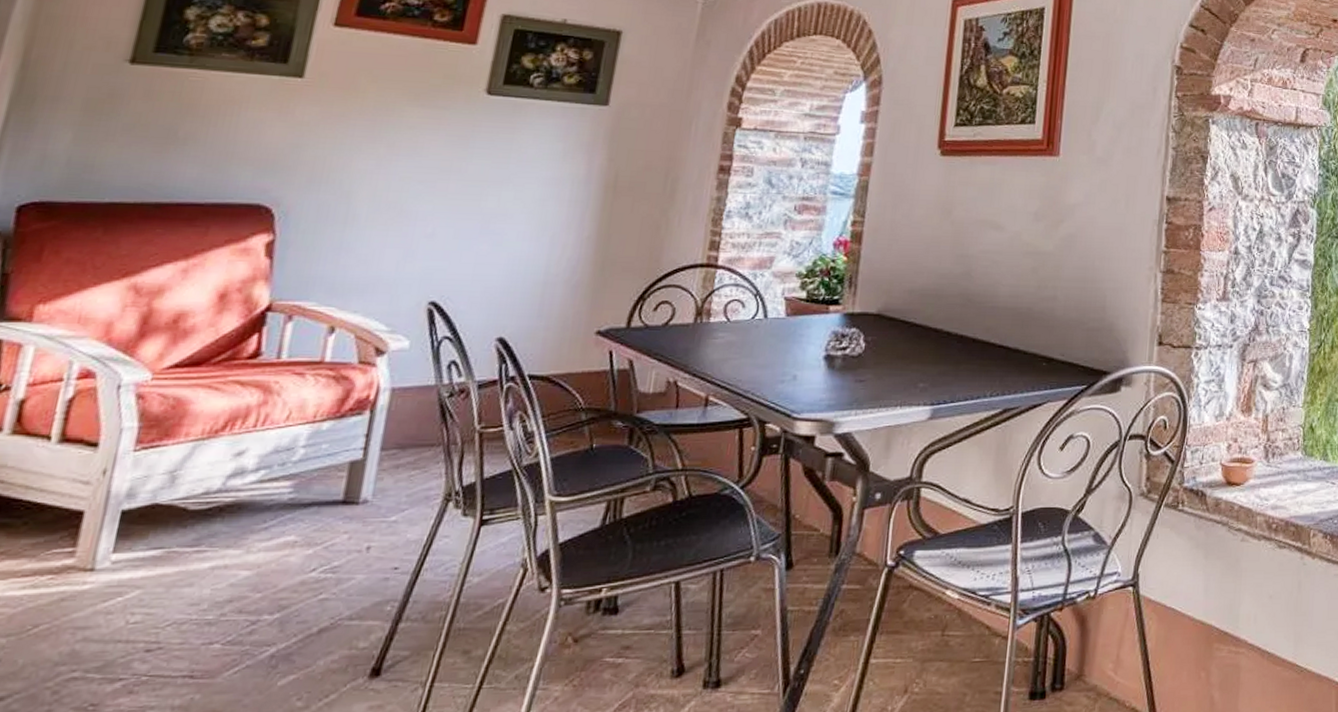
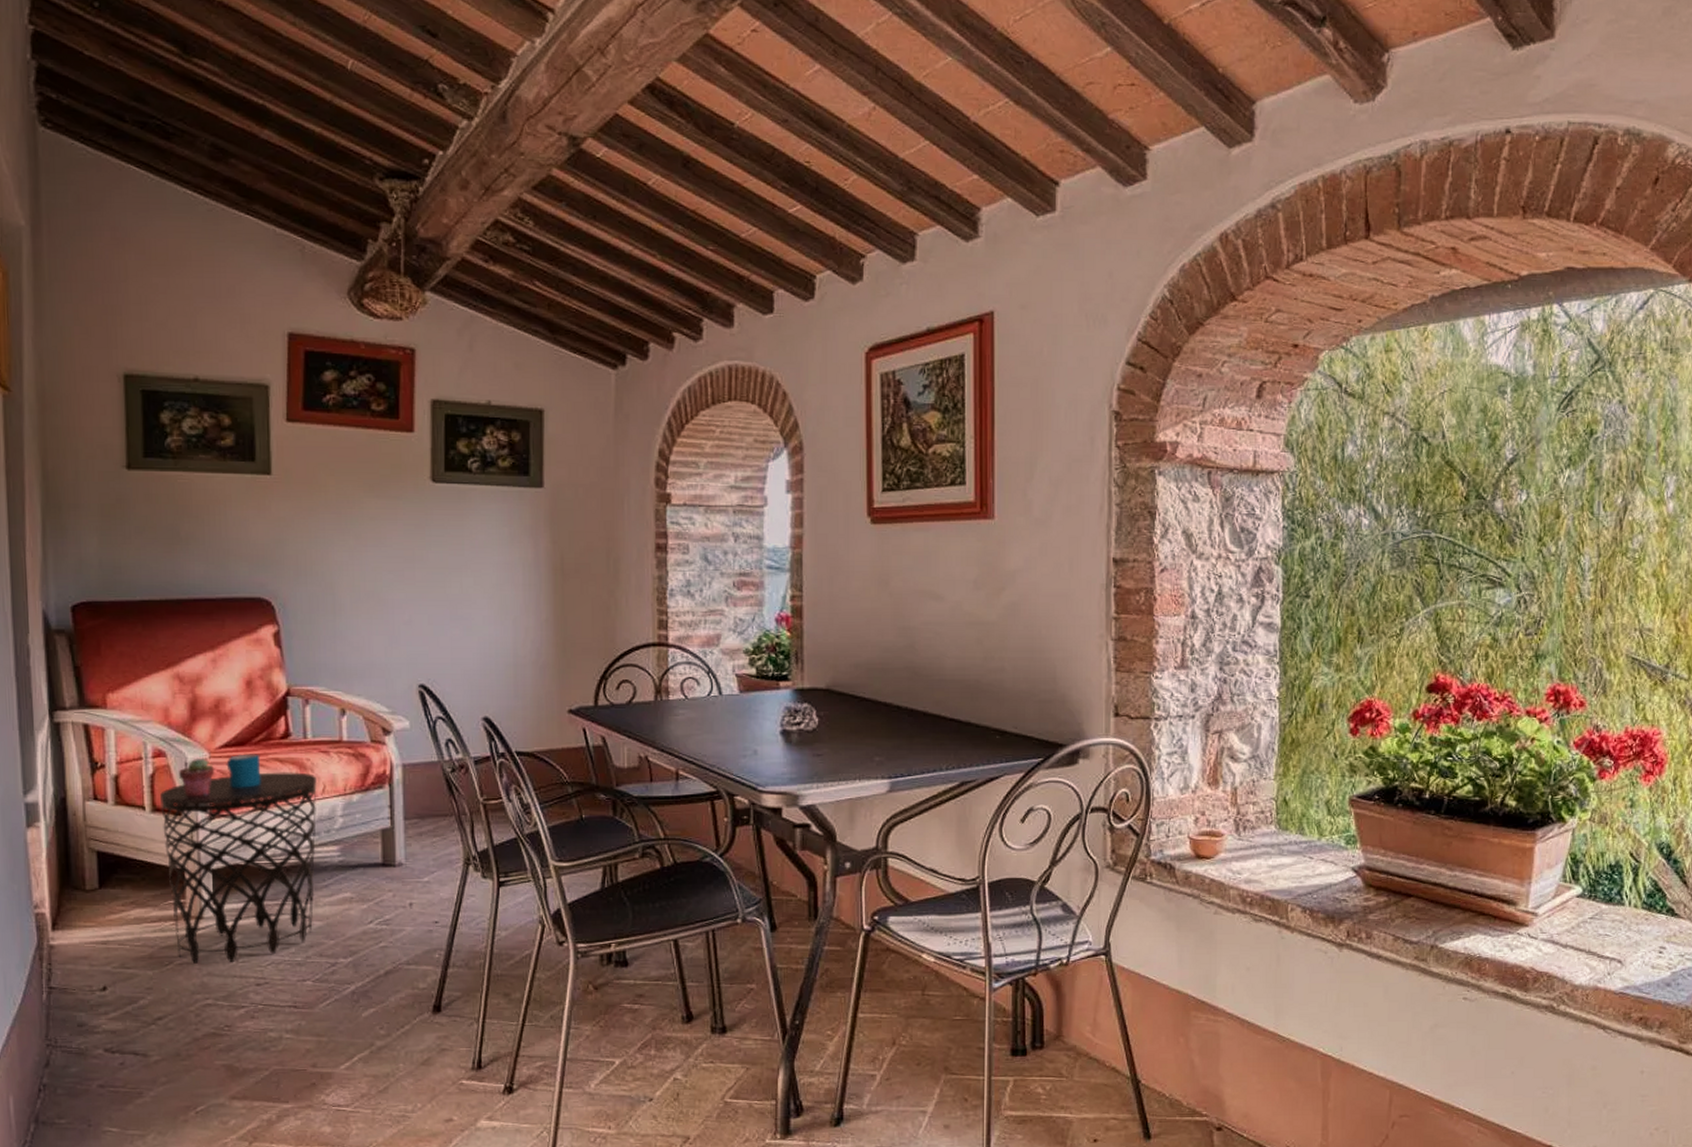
side table: none [47,396,283,627] -> present [160,772,317,964]
potted succulent: none [106,379,156,425] -> present [179,757,215,797]
mug: none [169,375,218,414] -> present [226,754,261,788]

